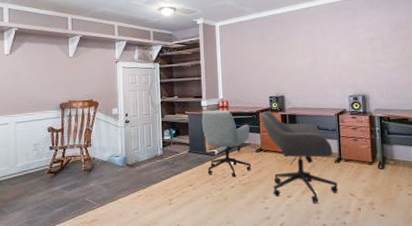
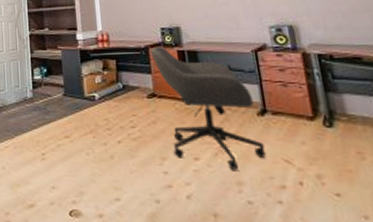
office chair: present [201,110,252,177] -> none [77,44,143,130]

